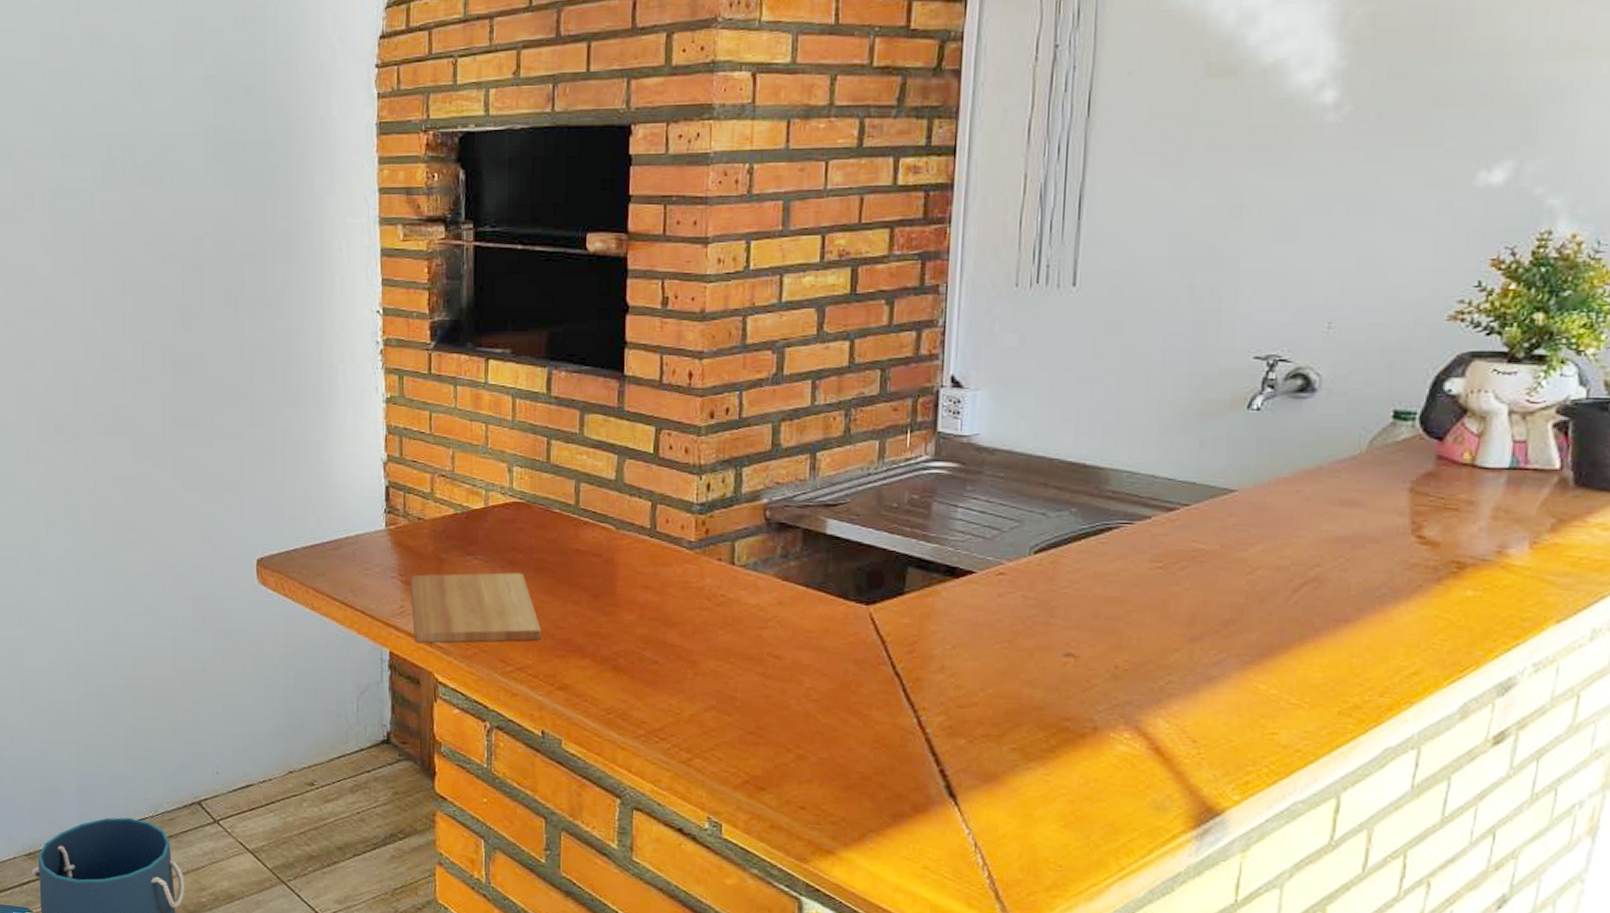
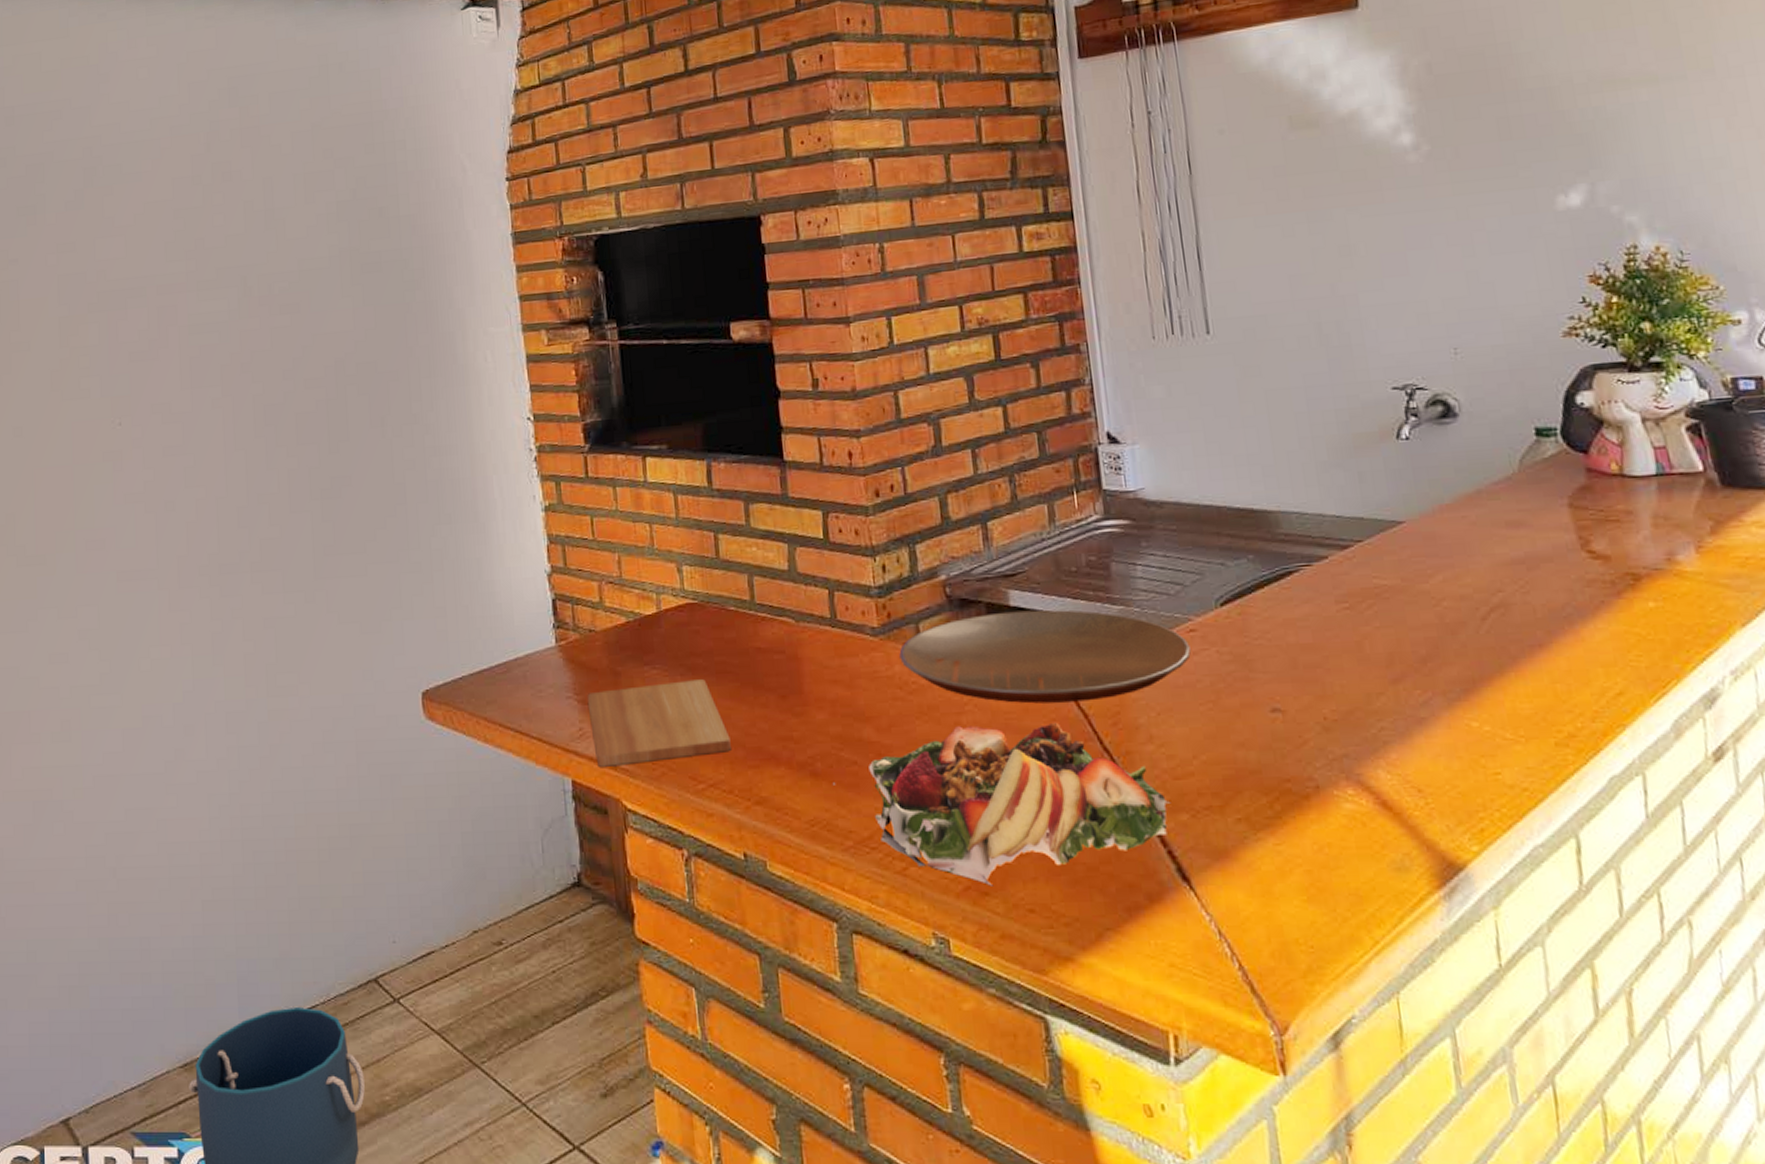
salad: none [633,639,950,783] -> present [833,722,1170,886]
platter: none [712,539,998,629] -> present [899,610,1192,704]

